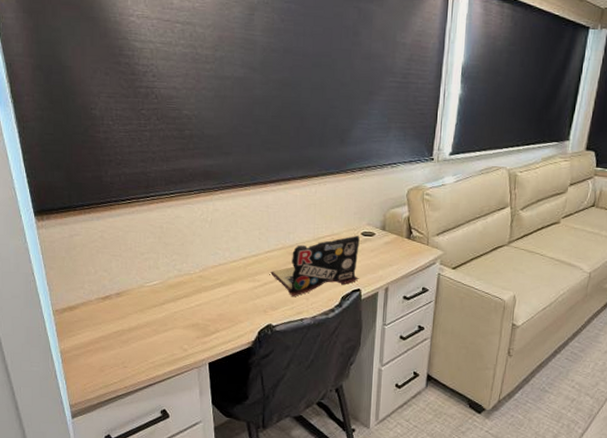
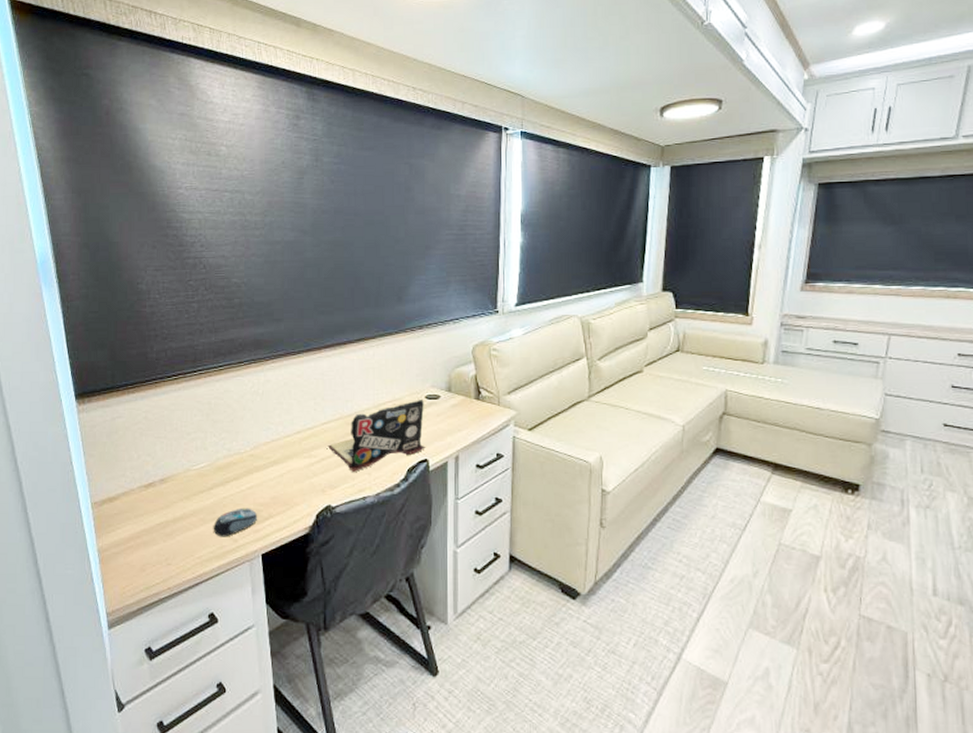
computer mouse: none [165,322,205,347] -> present [213,508,257,537]

